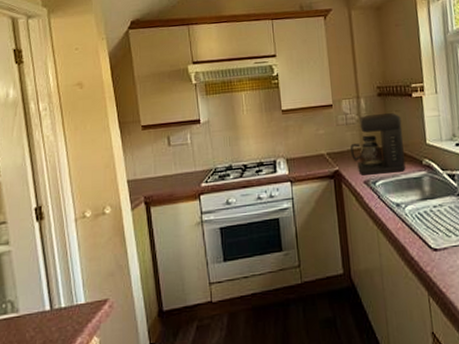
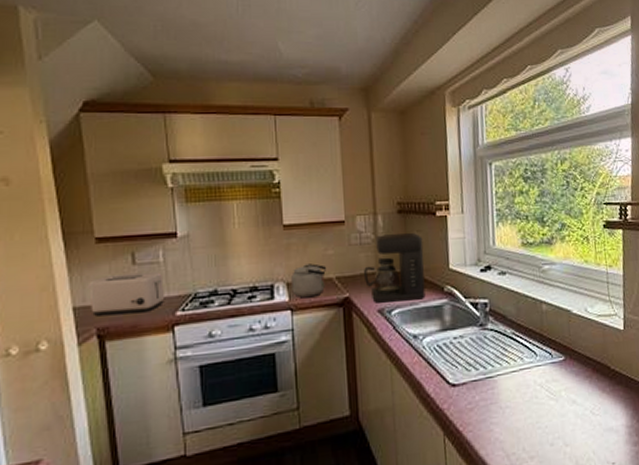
toaster: none [138,152,193,187] -> present [89,272,165,316]
kettle: none [290,142,319,172] -> present [291,263,327,298]

